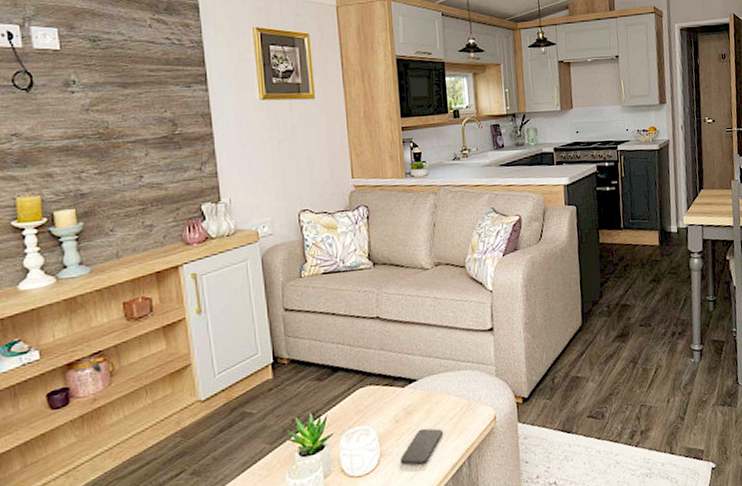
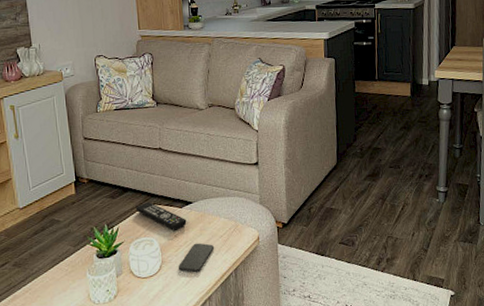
remote control: none [347,382,410,415] -> present [135,201,187,230]

